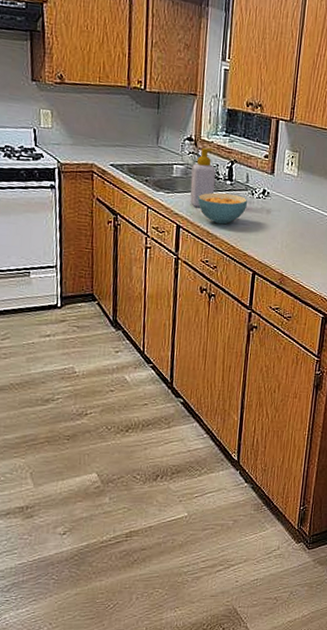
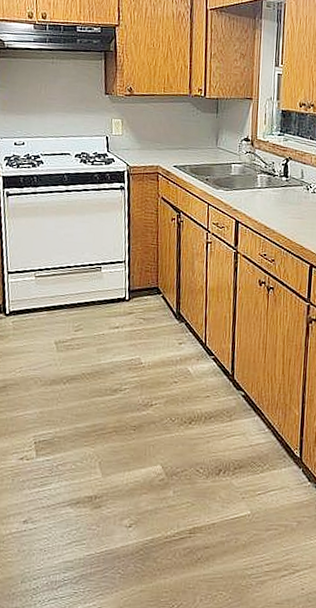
soap bottle: present [190,147,216,207] -> none [248,147,272,203]
cereal bowl: present [197,192,248,225] -> none [255,188,304,219]

